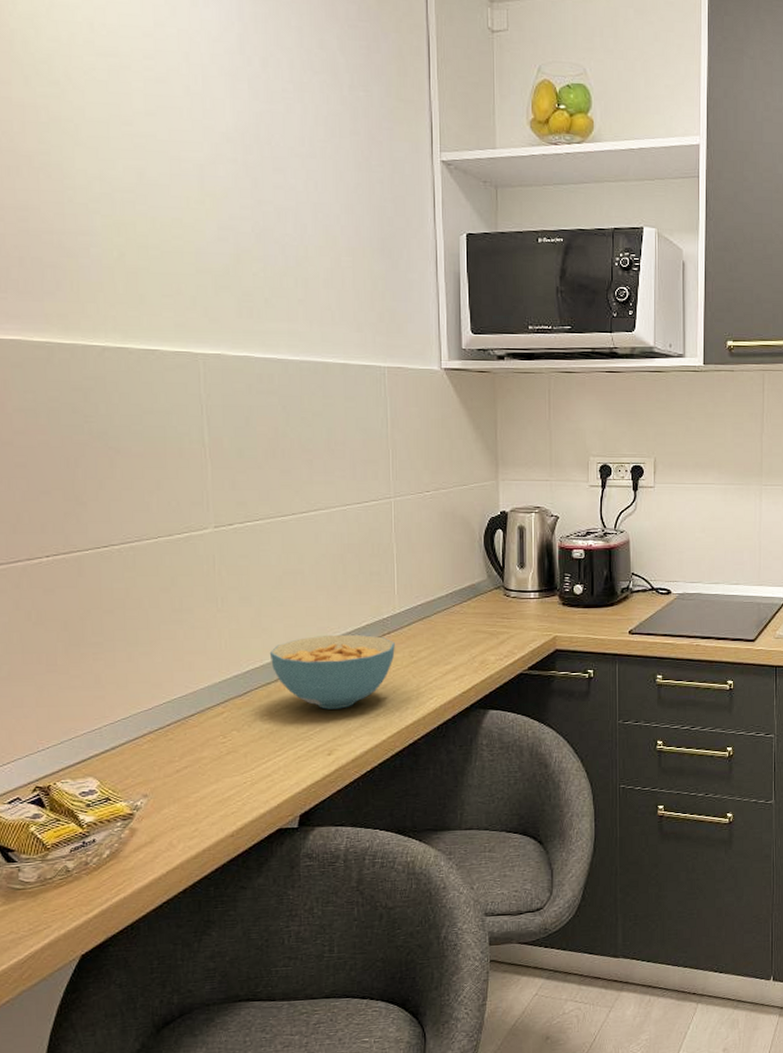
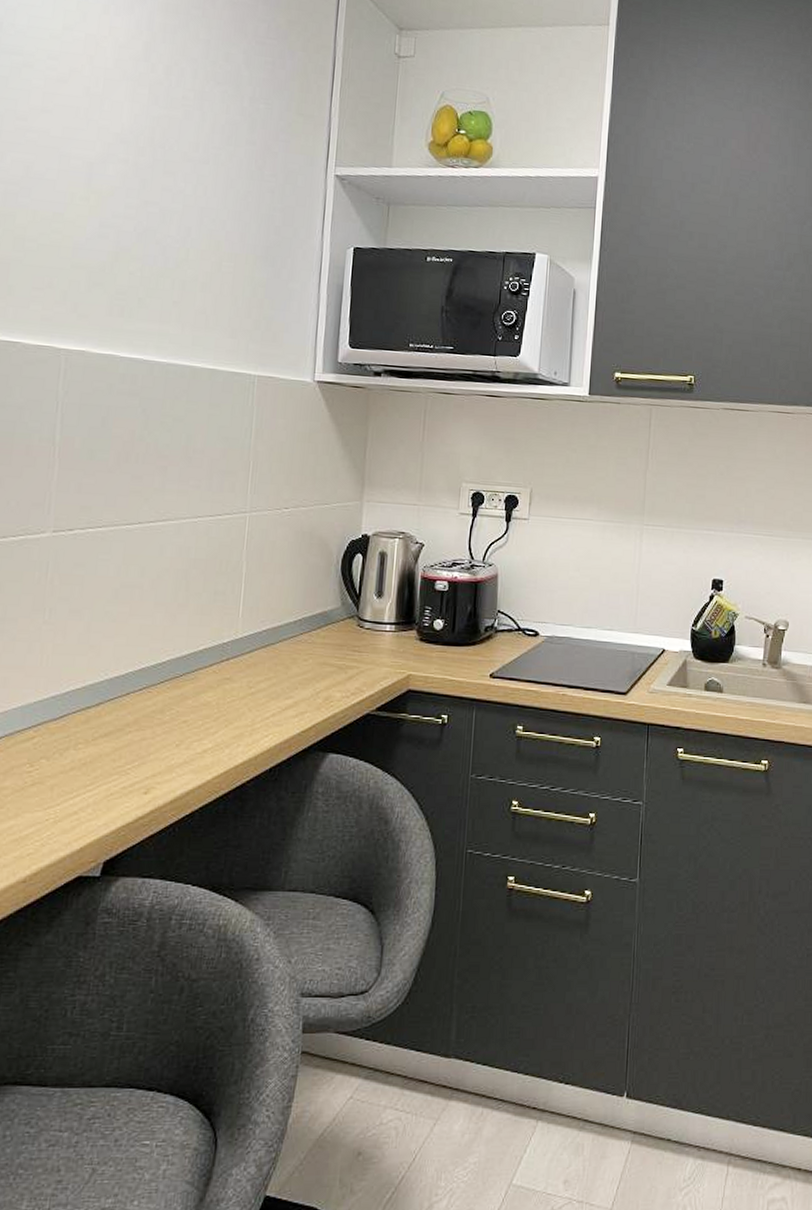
cereal bowl: present [269,634,395,709] -> none [94,657,233,742]

